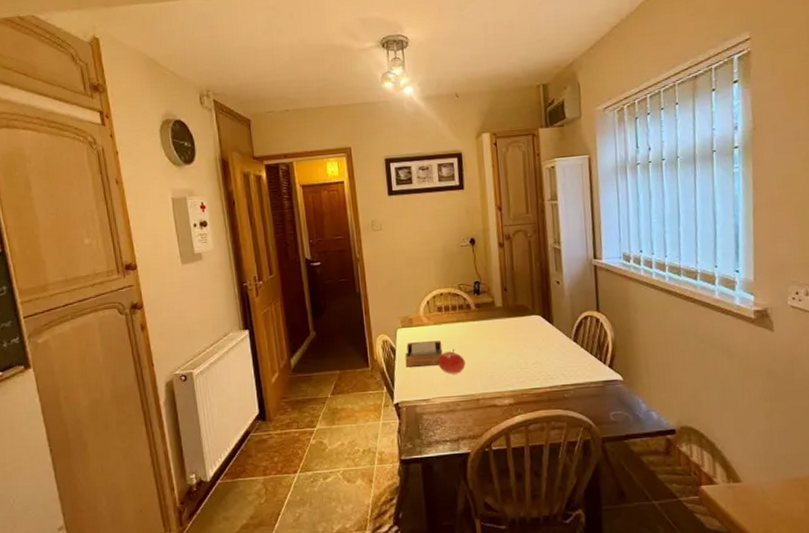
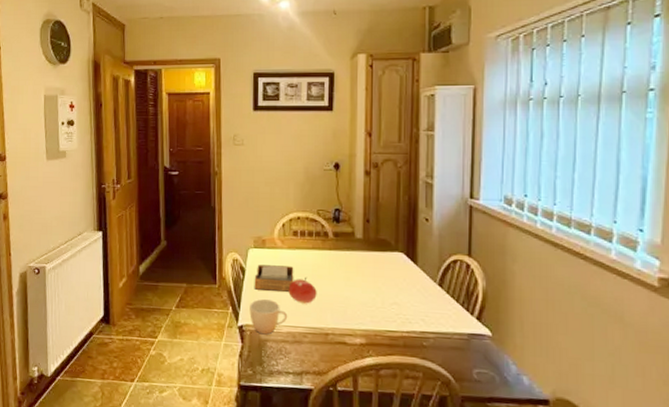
cup: none [403,374,441,409] -> present [249,298,288,335]

